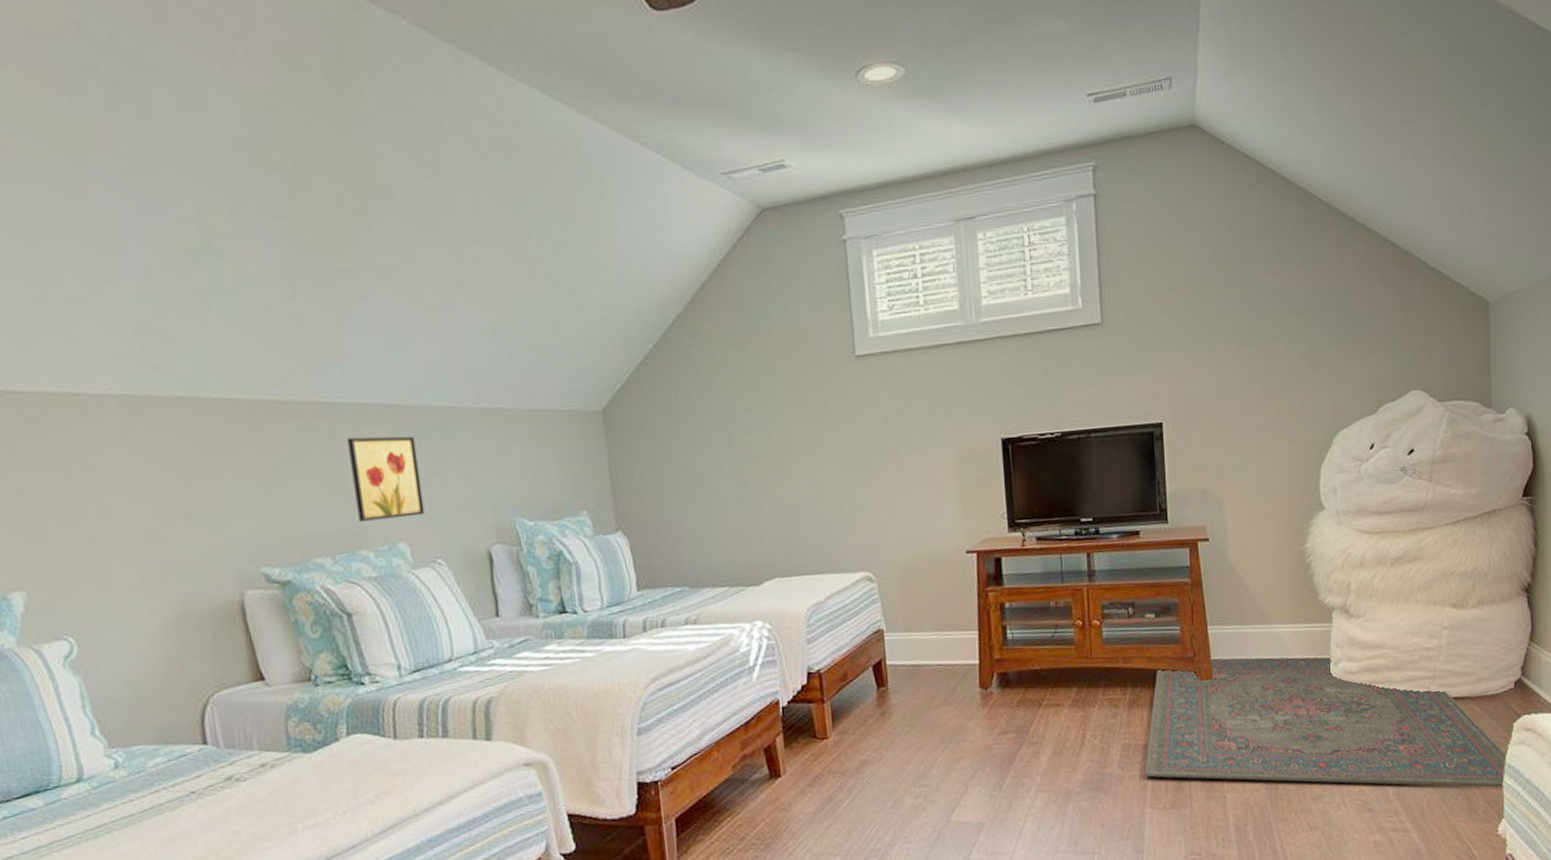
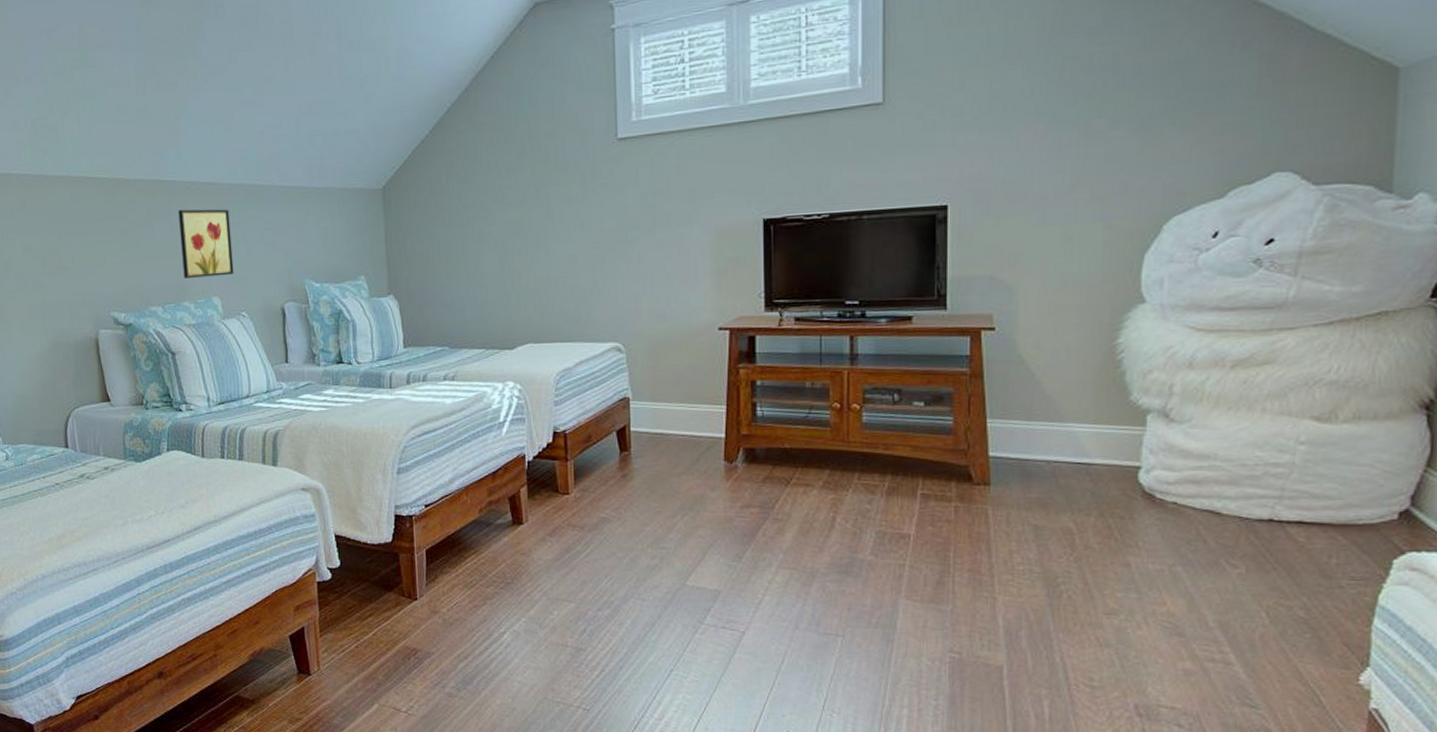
rug: present [1145,656,1508,788] -> none [901,453,1381,632]

